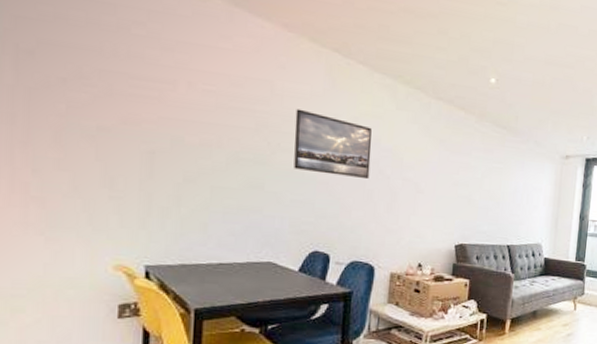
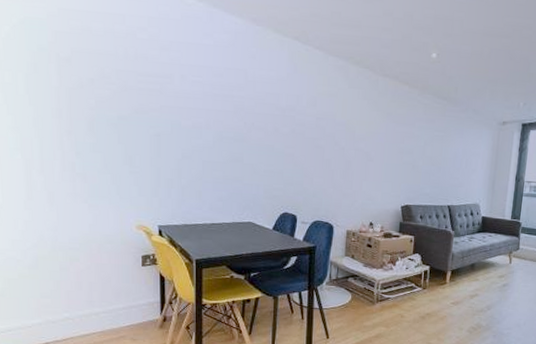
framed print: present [294,108,372,179] -> none [265,92,328,150]

